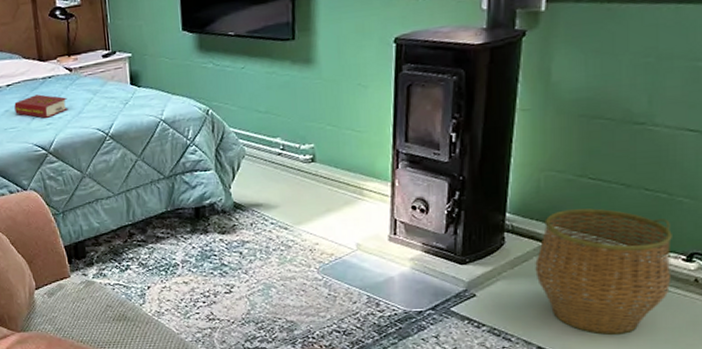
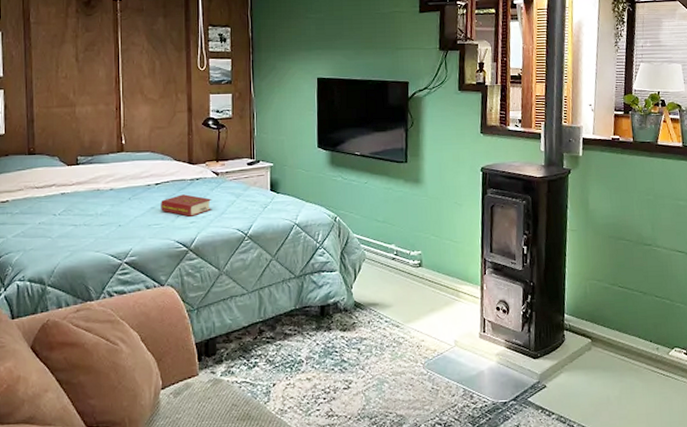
basket: present [535,208,672,335] -> none [587,311,678,419]

